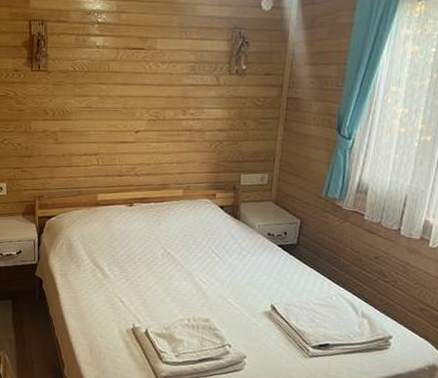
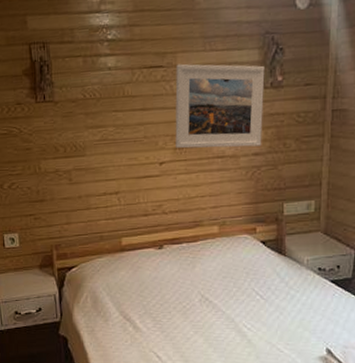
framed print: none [150,48,232,123] -> present [175,63,265,149]

